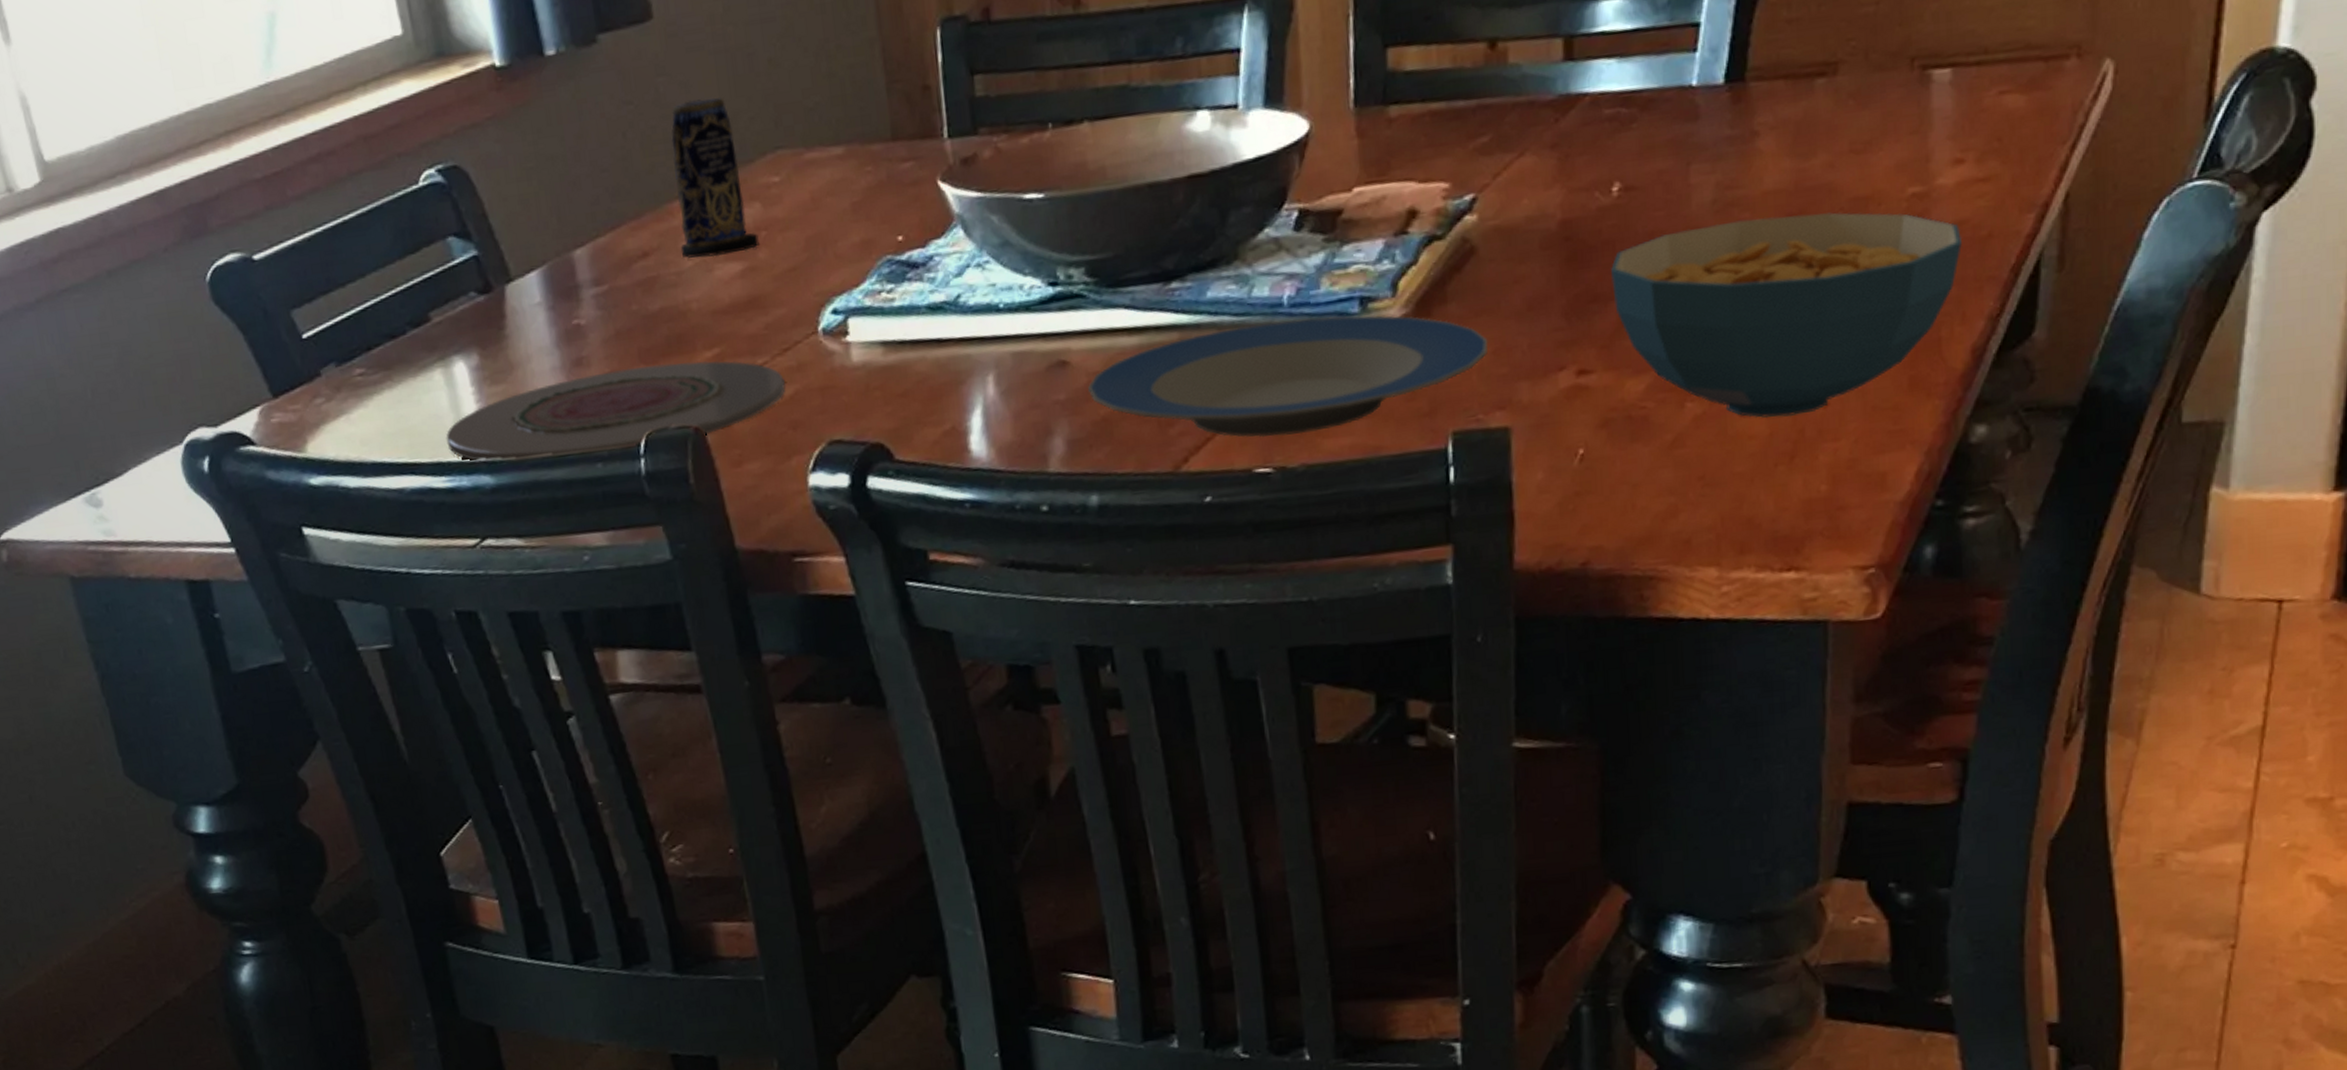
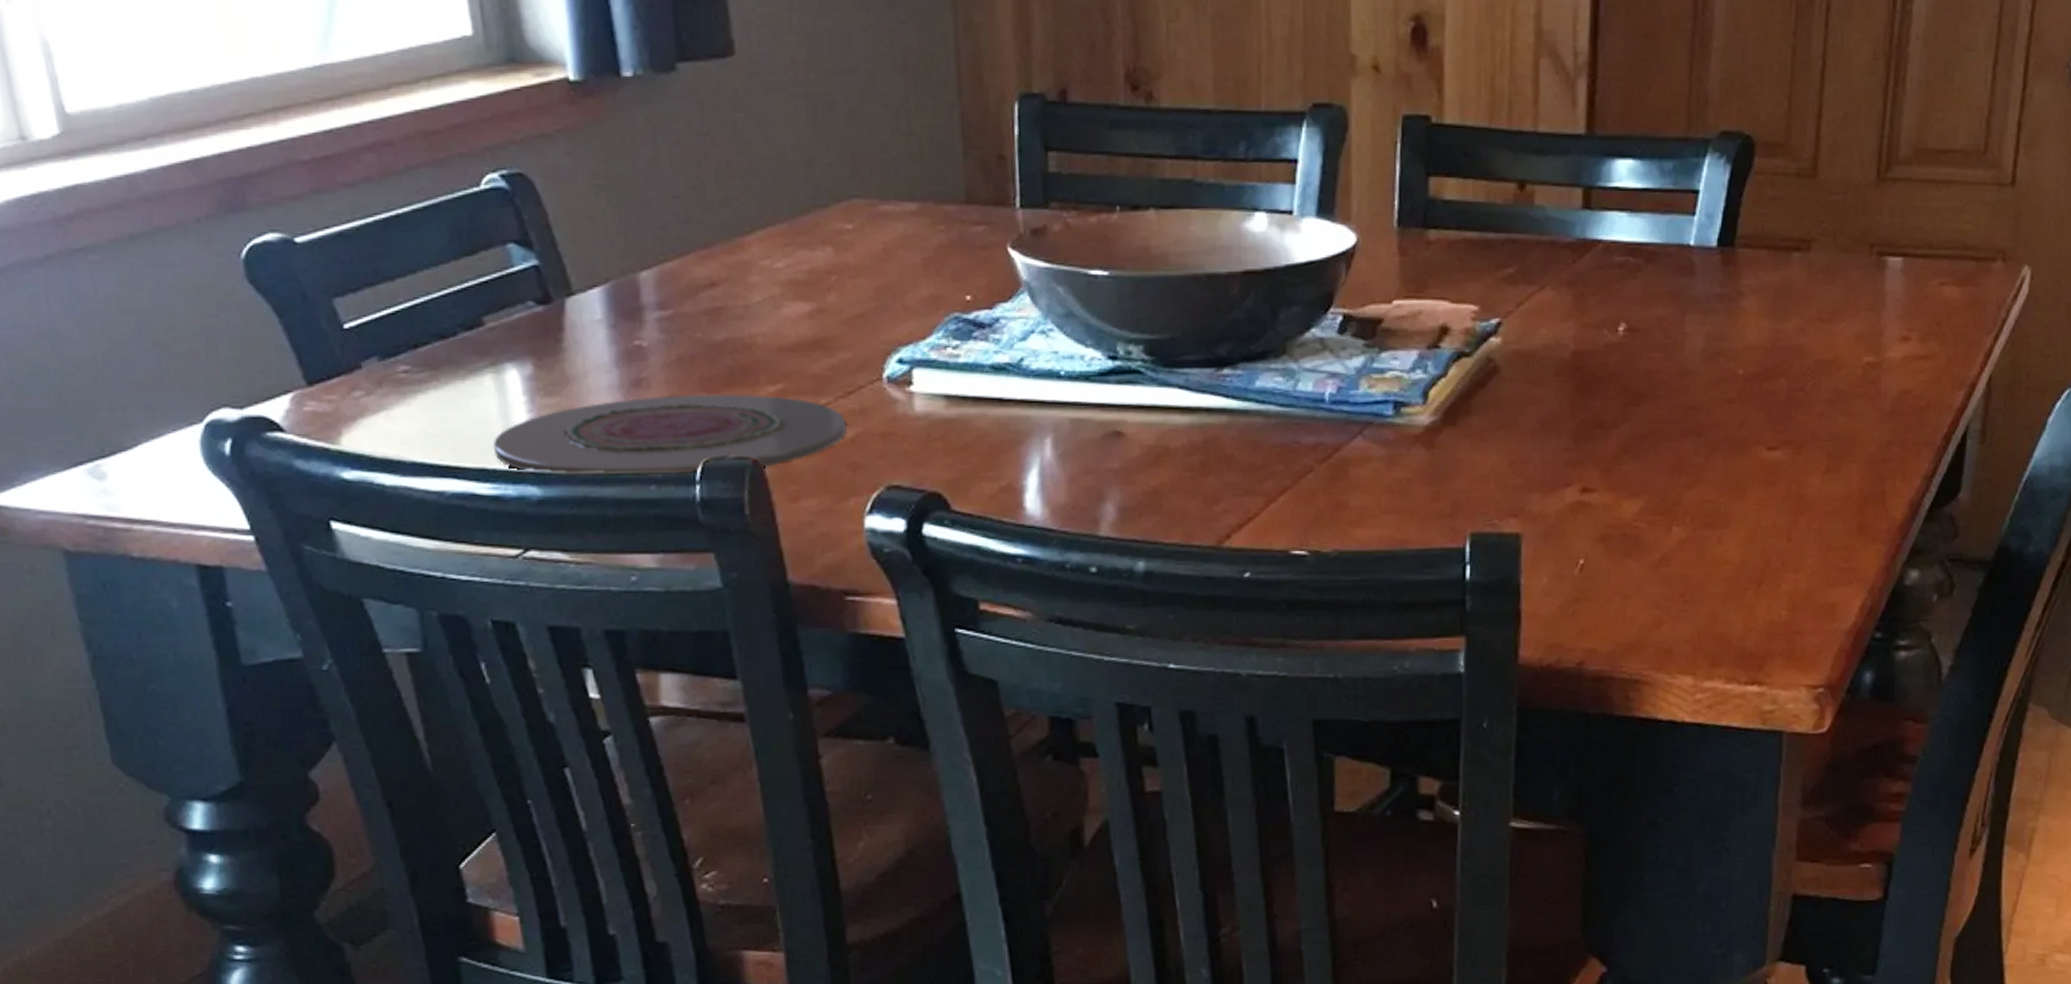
candle: present [671,98,759,258] -> none [746,140,829,295]
plate: present [1088,315,1489,438] -> none [1141,415,1506,522]
cereal bowl: present [1611,212,1962,418] -> none [1614,368,1905,548]

